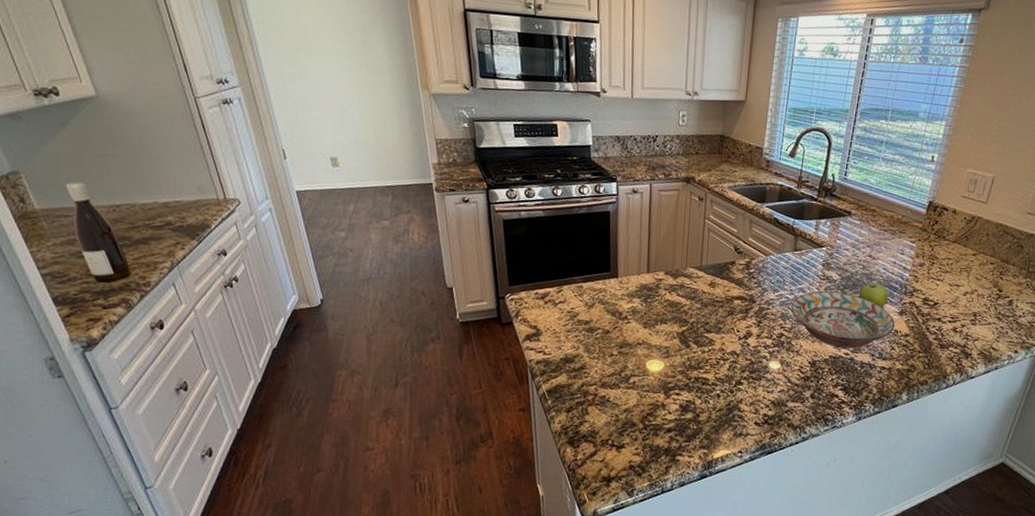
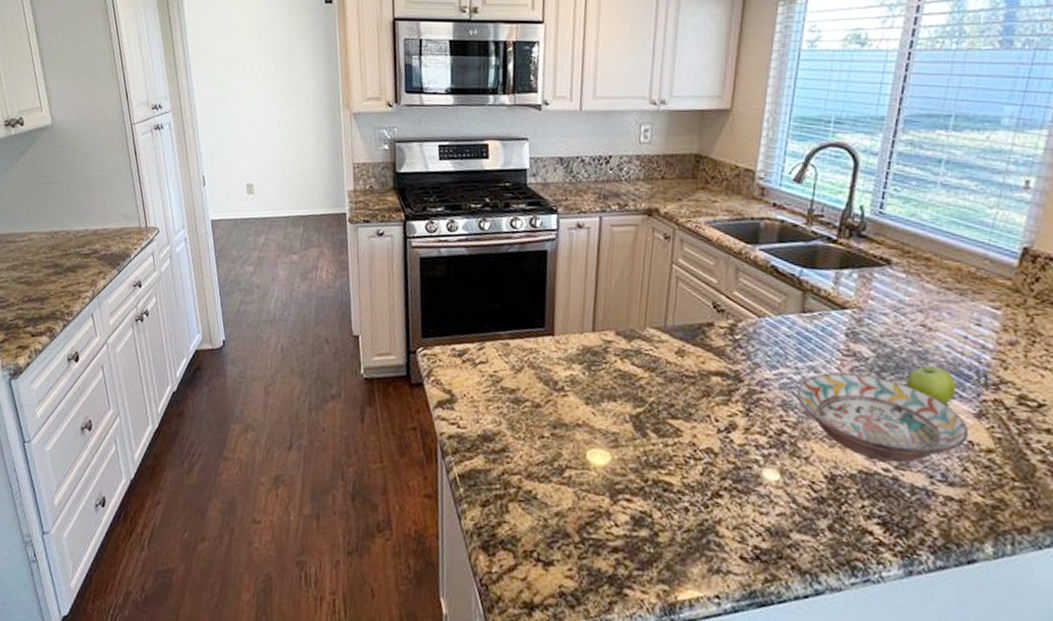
bottle: present [65,182,132,283] -> none [17,208,59,310]

